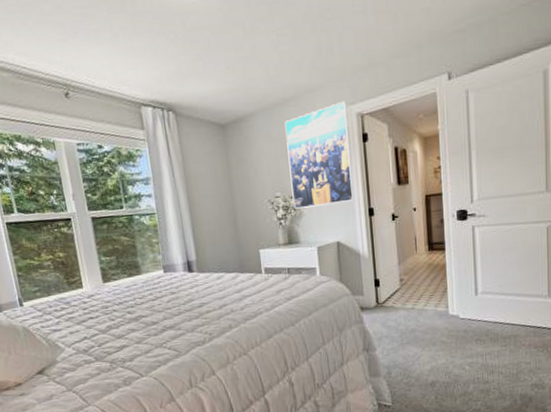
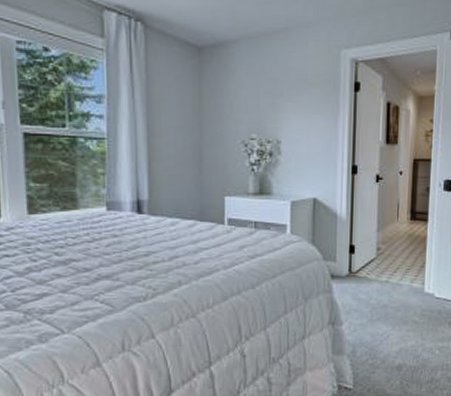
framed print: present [284,100,355,209] -> none [270,42,341,156]

